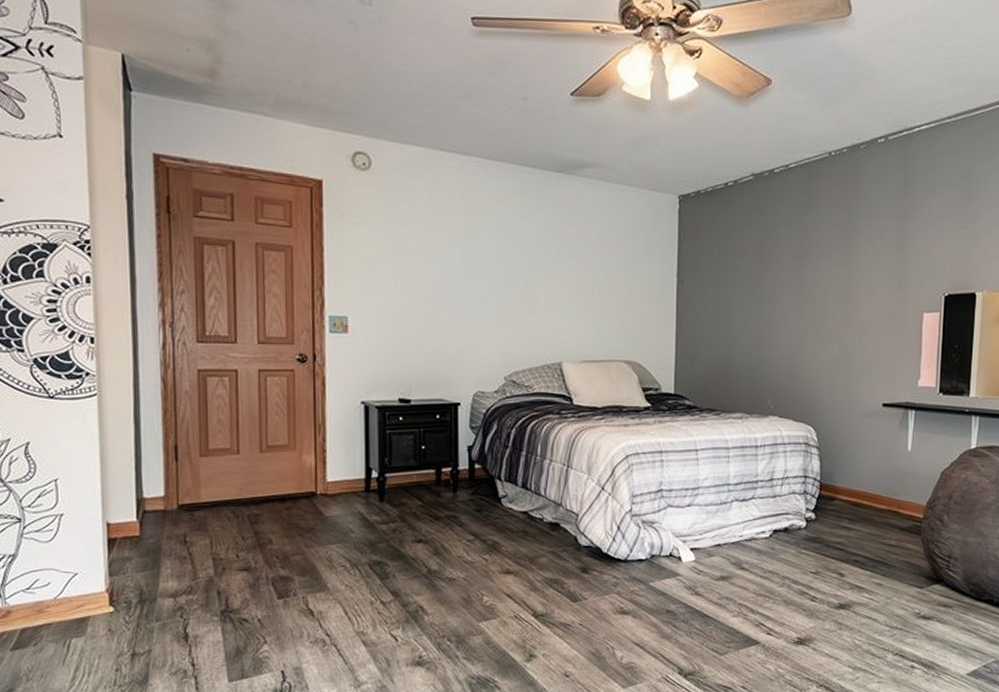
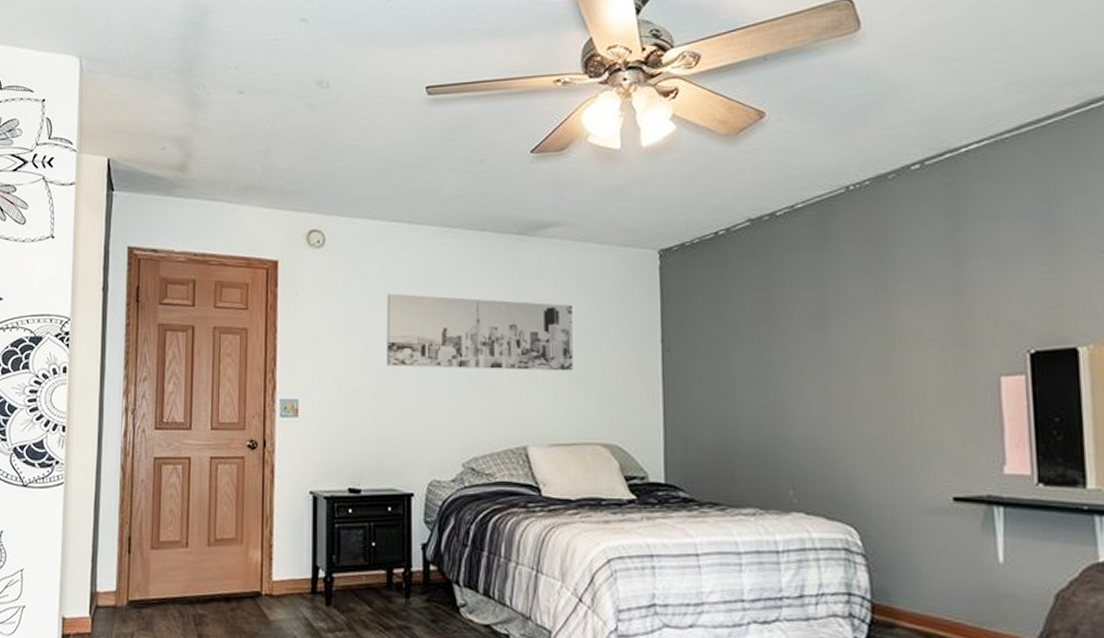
wall art: none [434,219,605,298] -> present [387,293,573,371]

